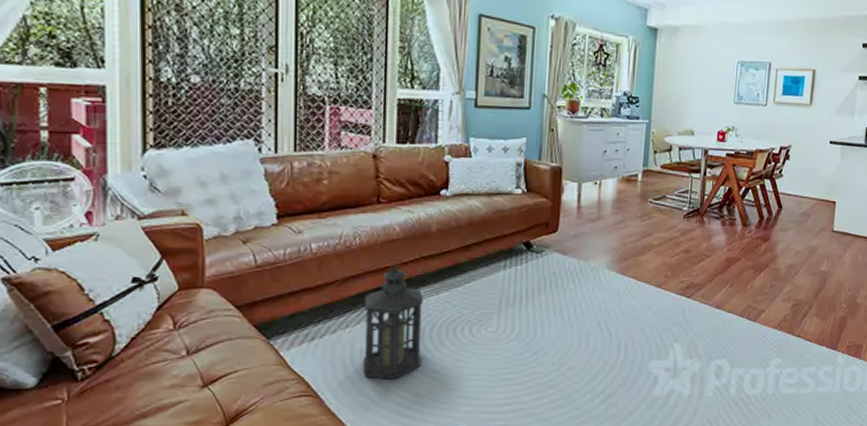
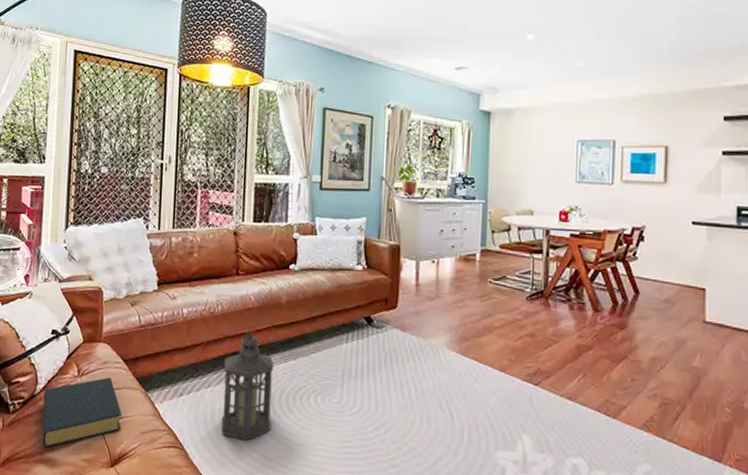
hardback book: none [125,327,238,415] -> present [42,377,122,448]

